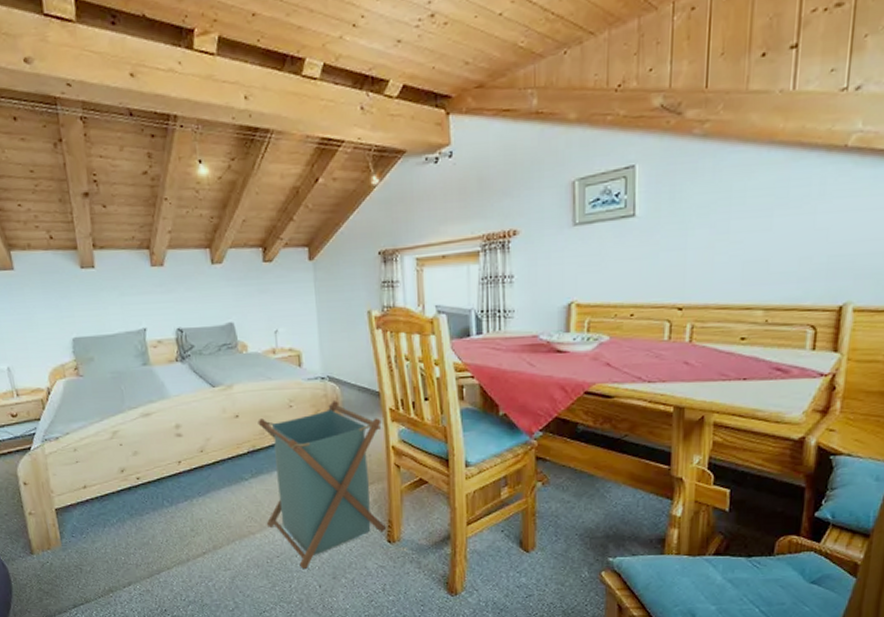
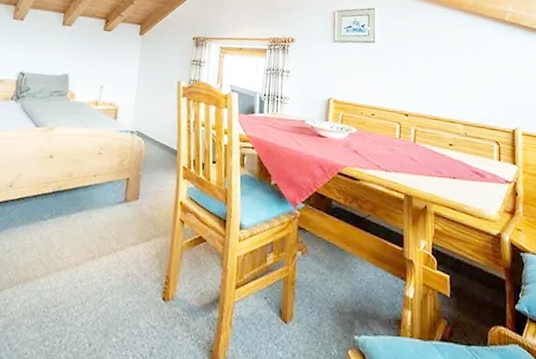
laundry basket: present [257,401,386,569] -> none [53,153,175,323]

